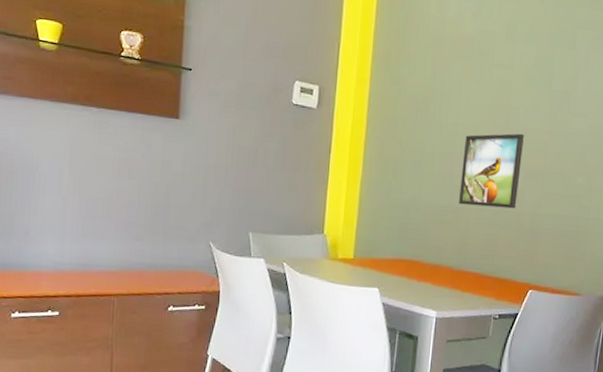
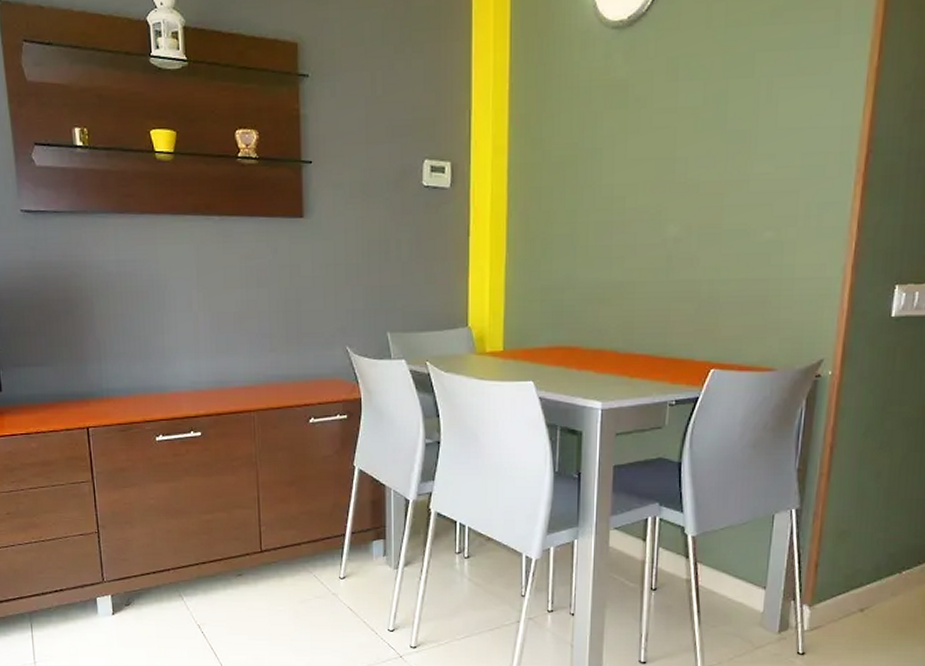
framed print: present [459,133,524,209] -> none [621,187,695,279]

